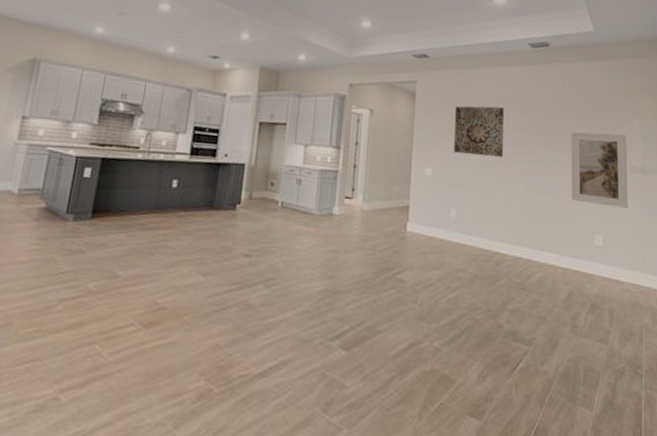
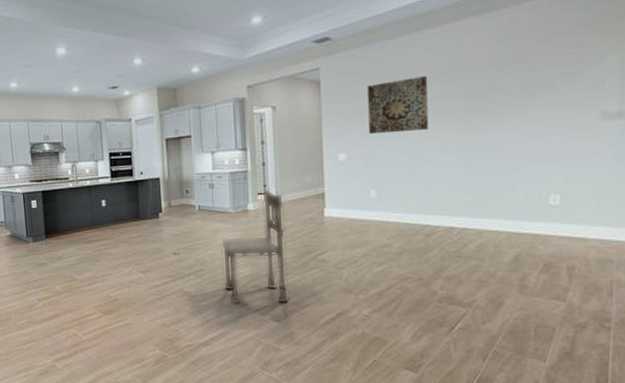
dining chair: none [294,193,369,330] -> present [220,189,289,306]
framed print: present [571,131,628,208] -> none [516,77,597,162]

